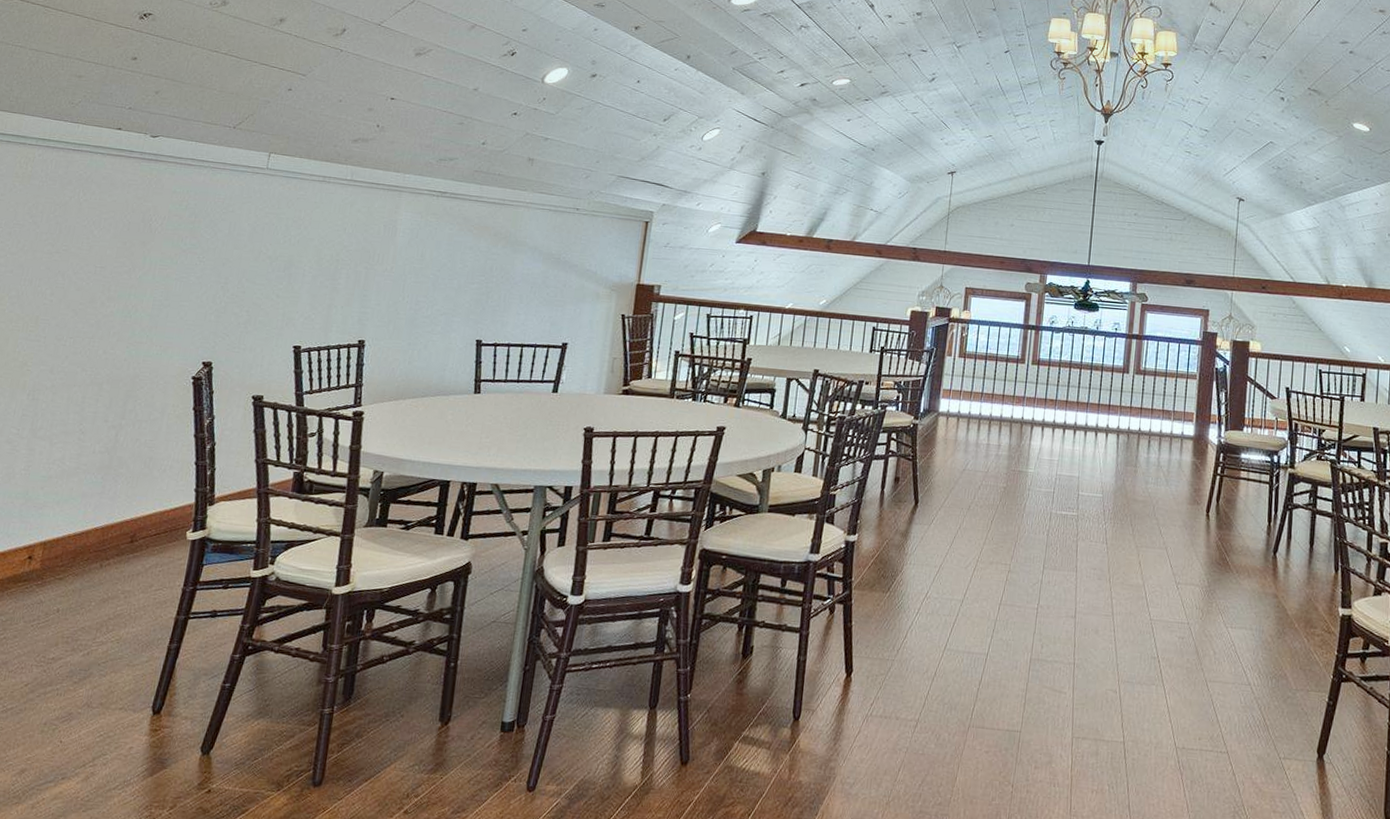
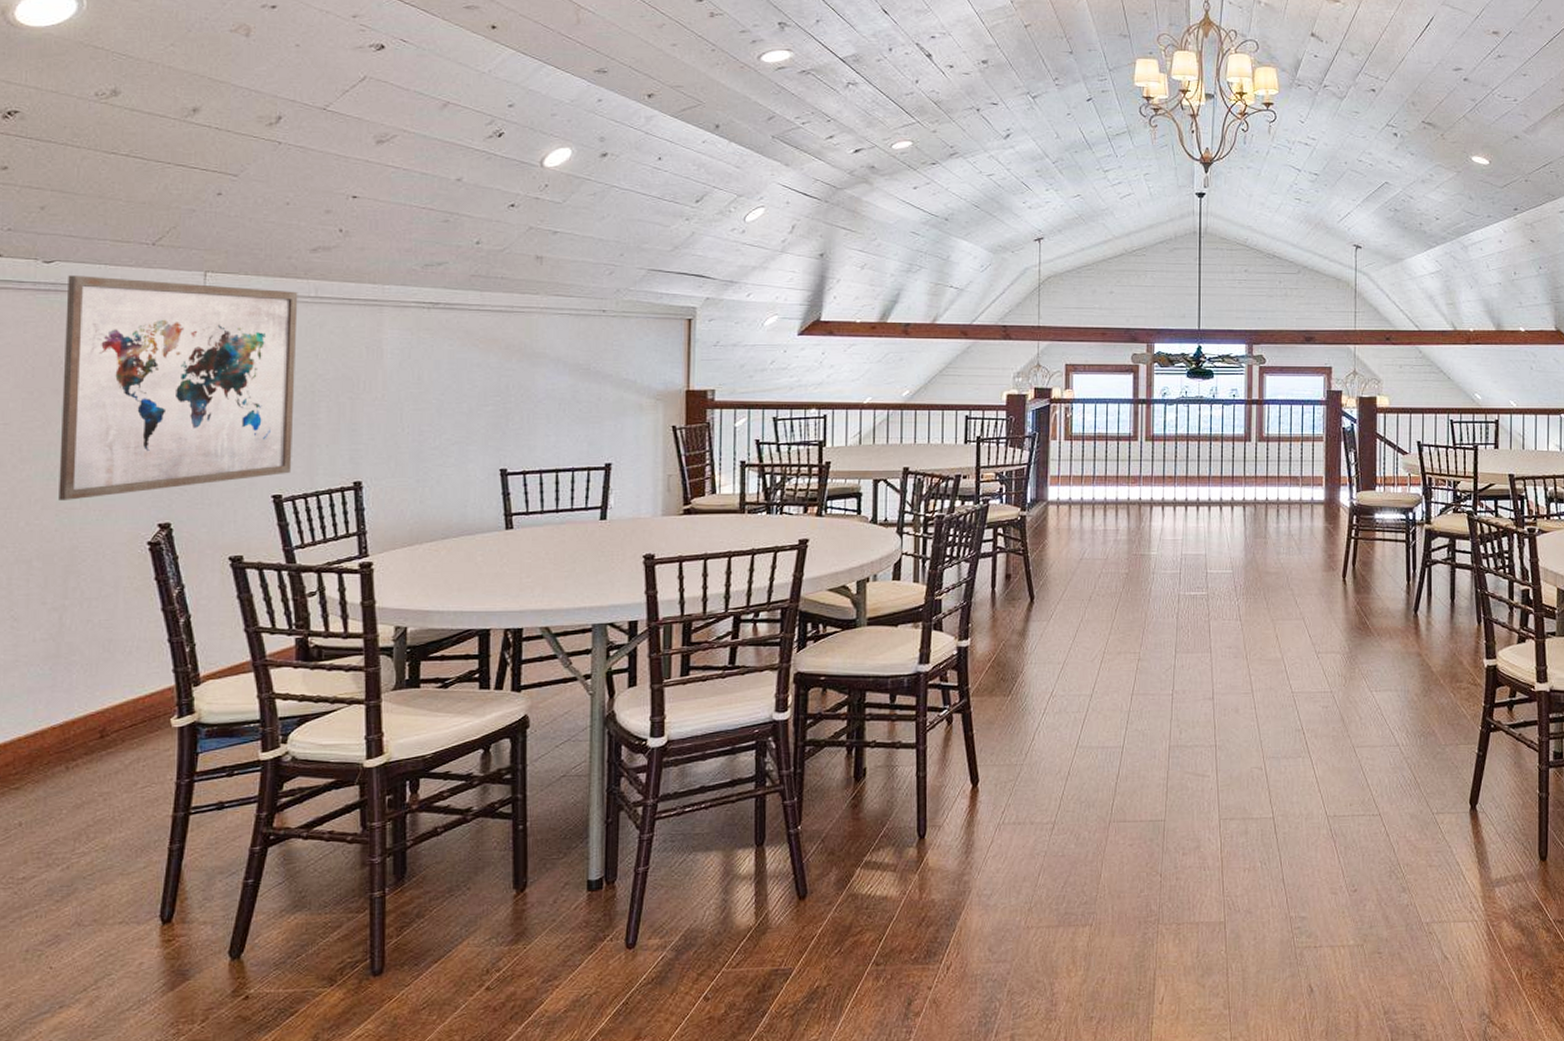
wall art: none [131,148,338,336] -> present [59,275,298,500]

